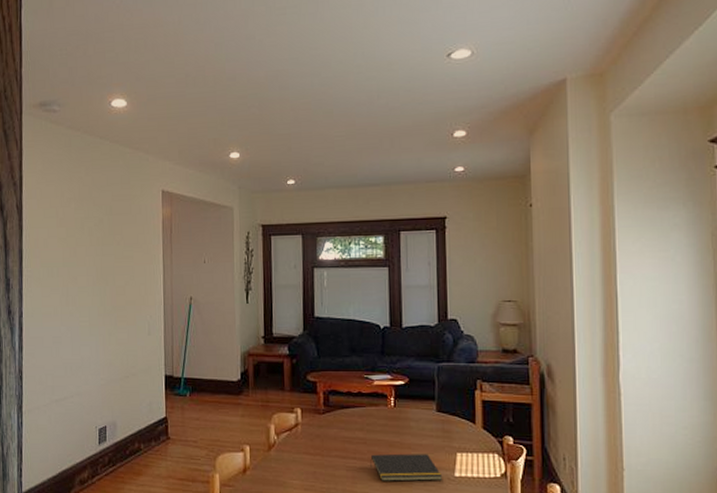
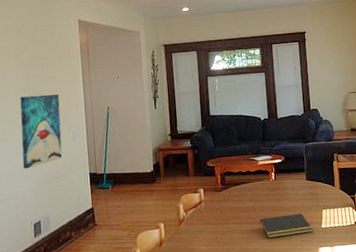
wall art: none [90,277,136,363] -> present [20,94,63,169]

